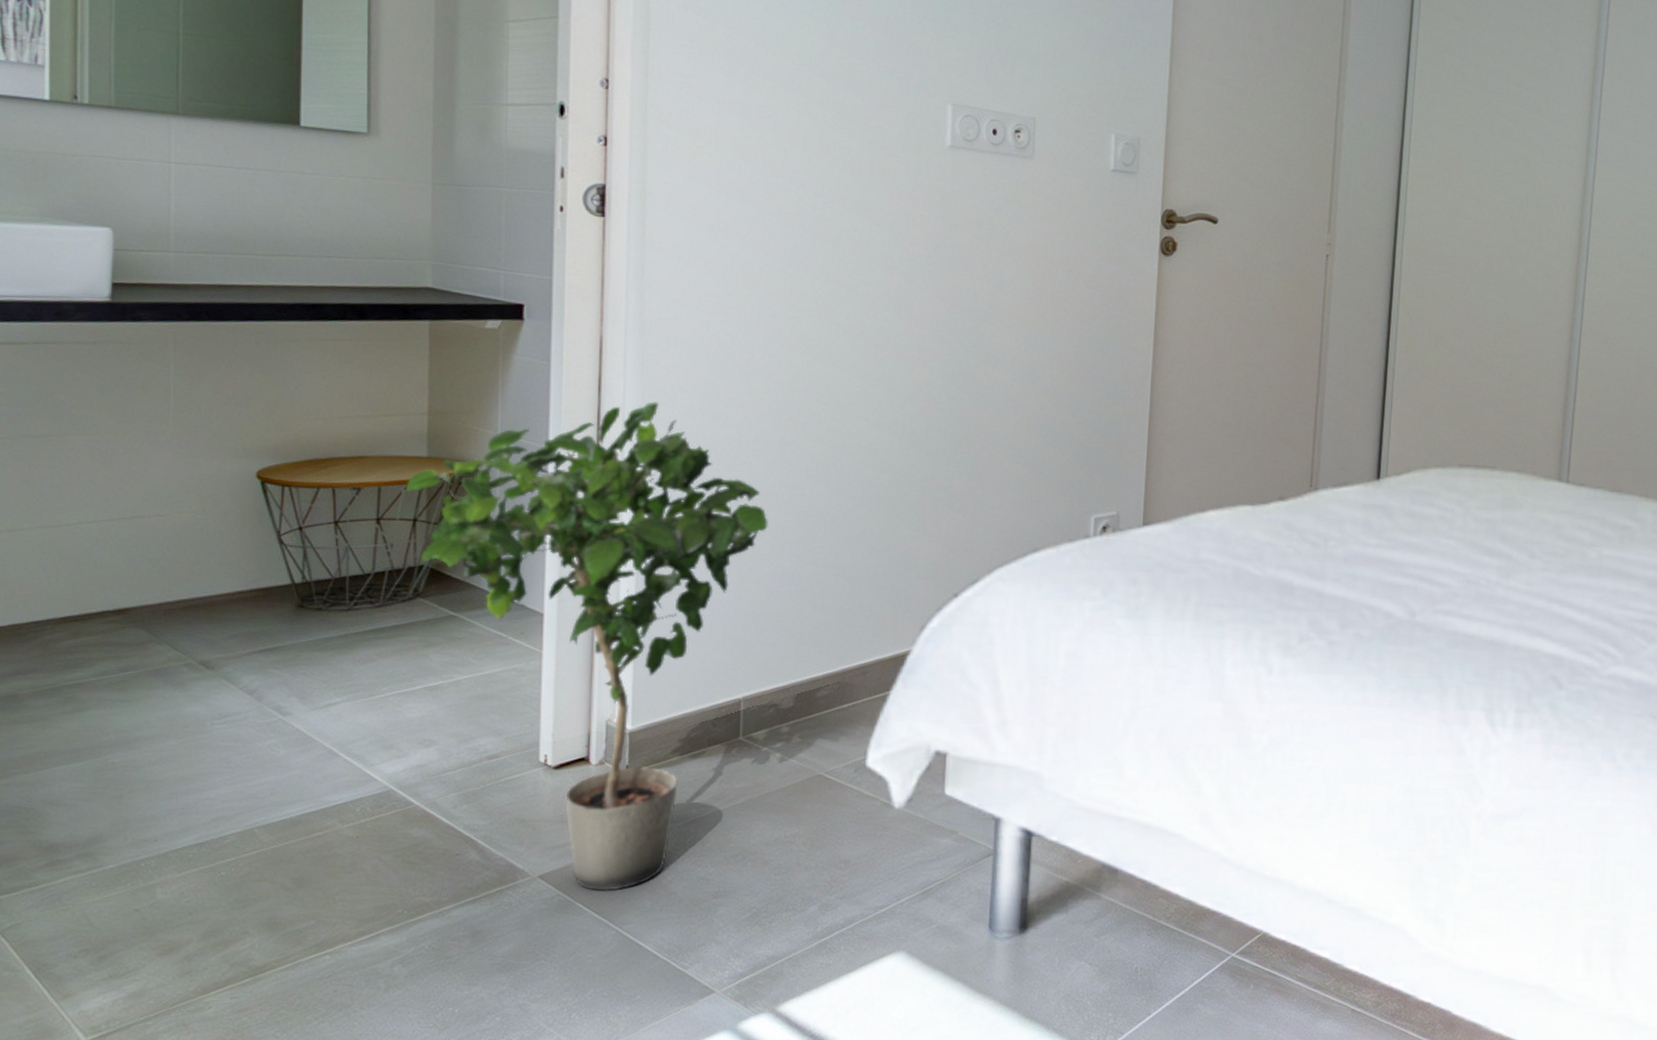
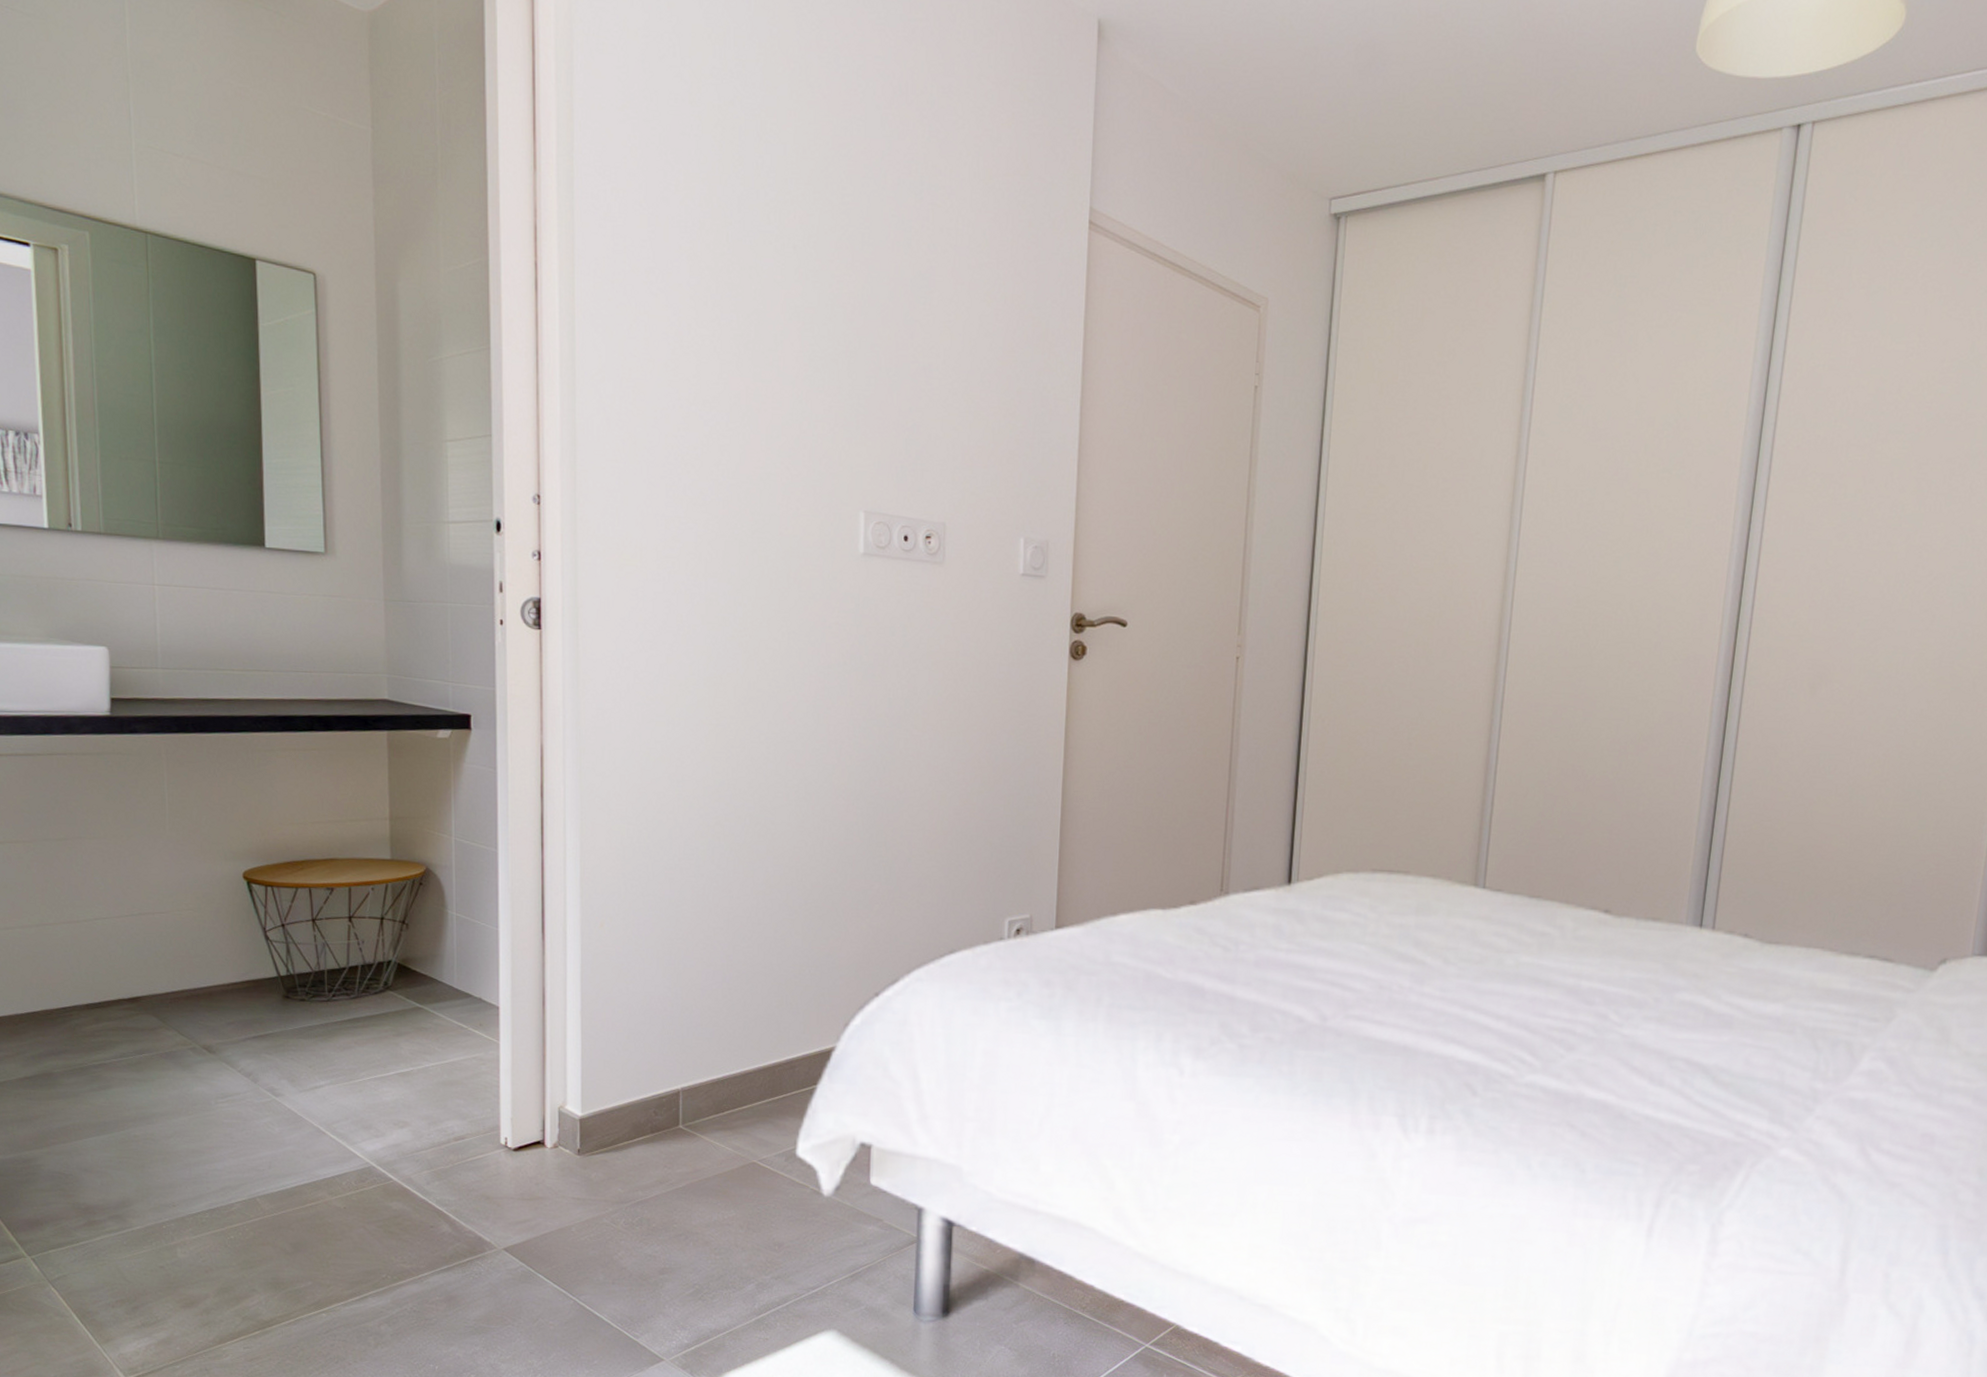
potted plant: present [404,401,768,892] -> none [372,807,700,1265]

